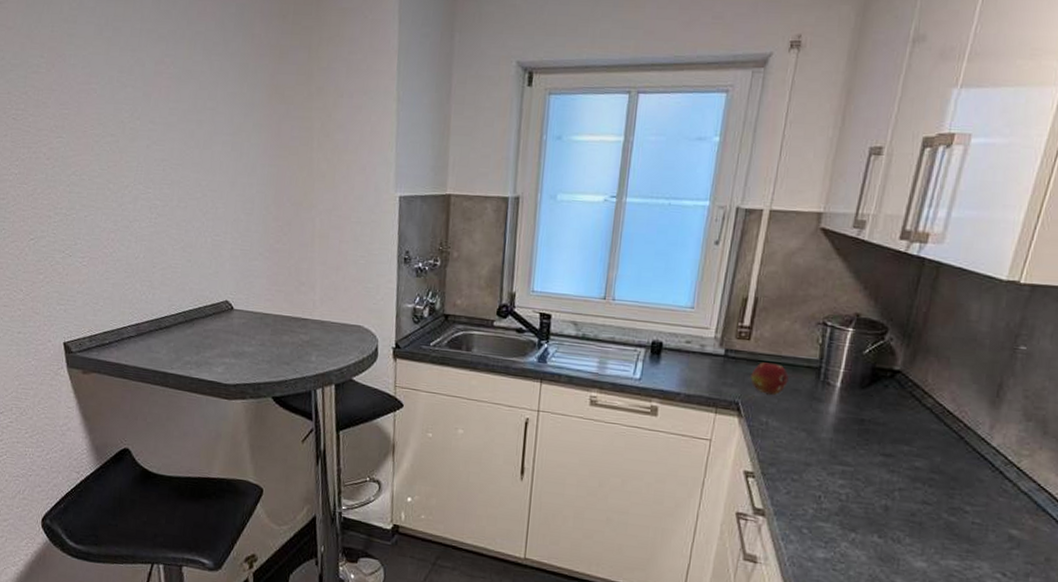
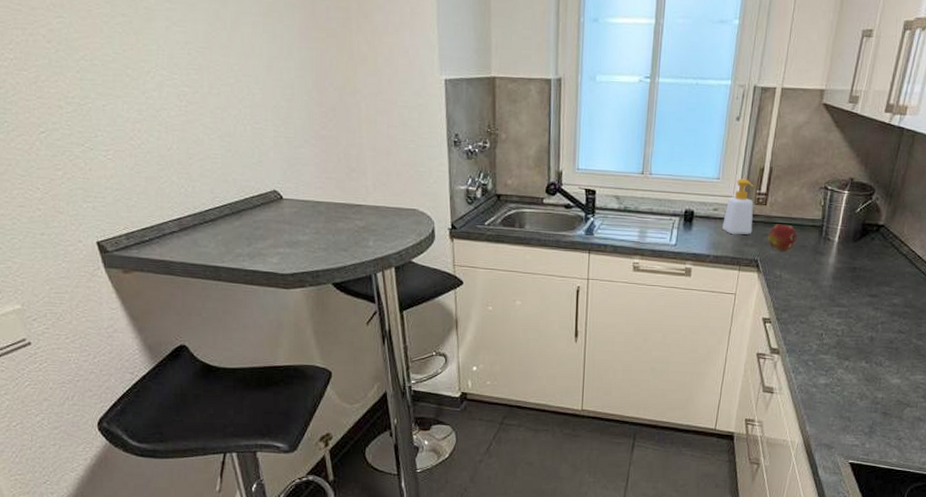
soap bottle: none [696,308,736,373] -> present [722,178,755,235]

